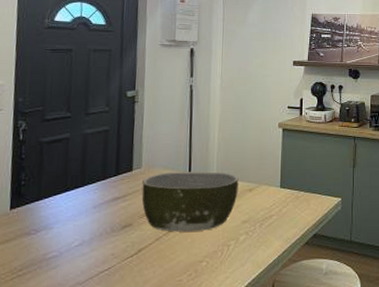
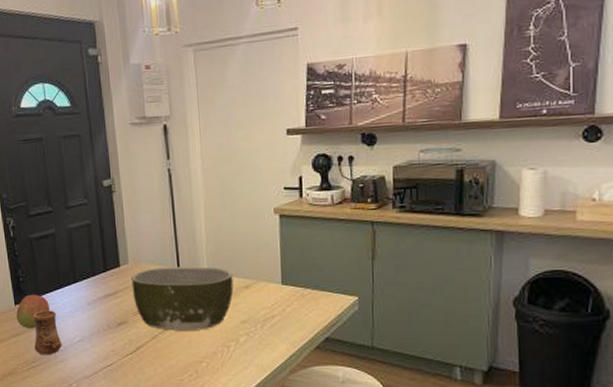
fruit: none [9,198,50,235] -> present [16,294,50,329]
cup: none [24,214,58,263] -> present [33,310,62,355]

